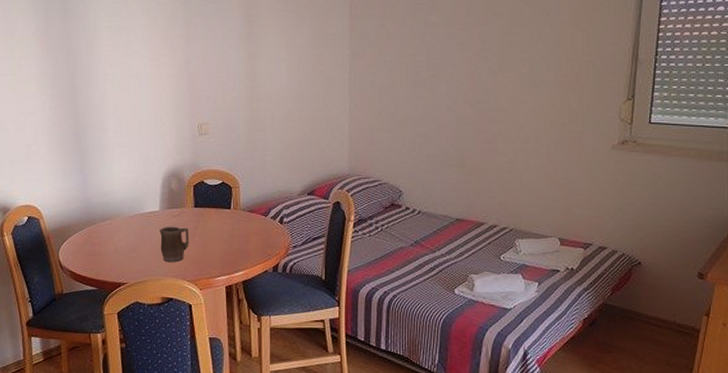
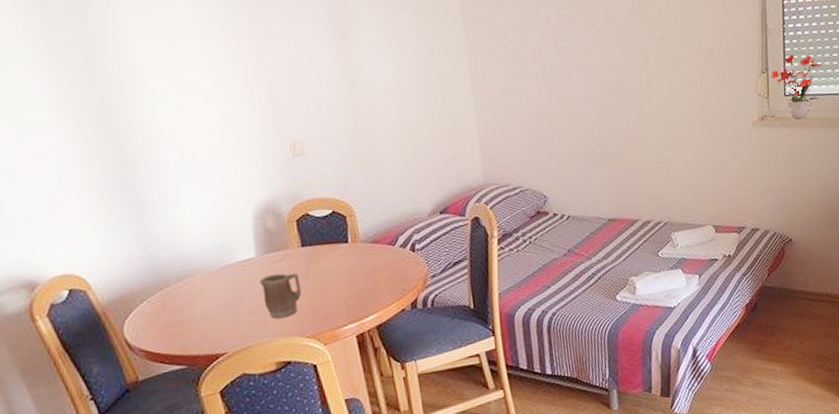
potted flower: none [637,83,694,147] -> present [771,53,822,120]

